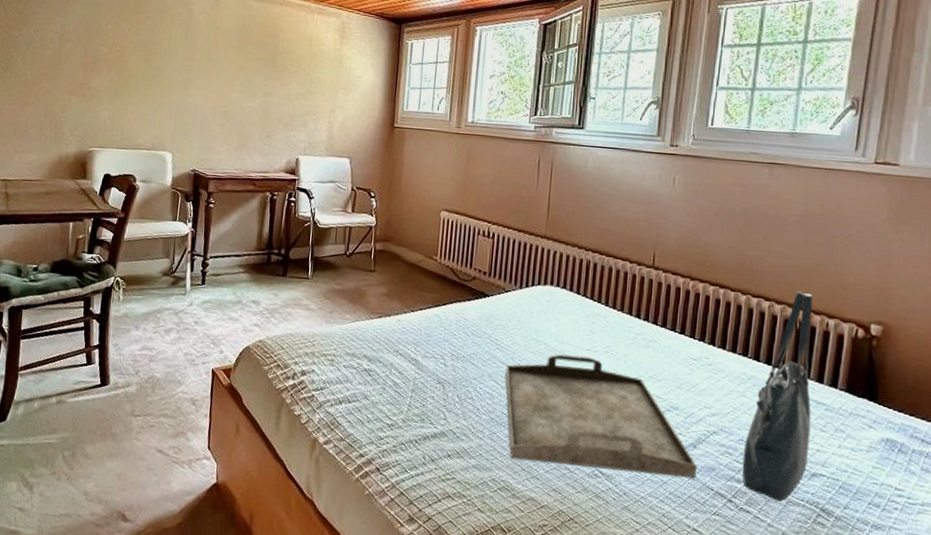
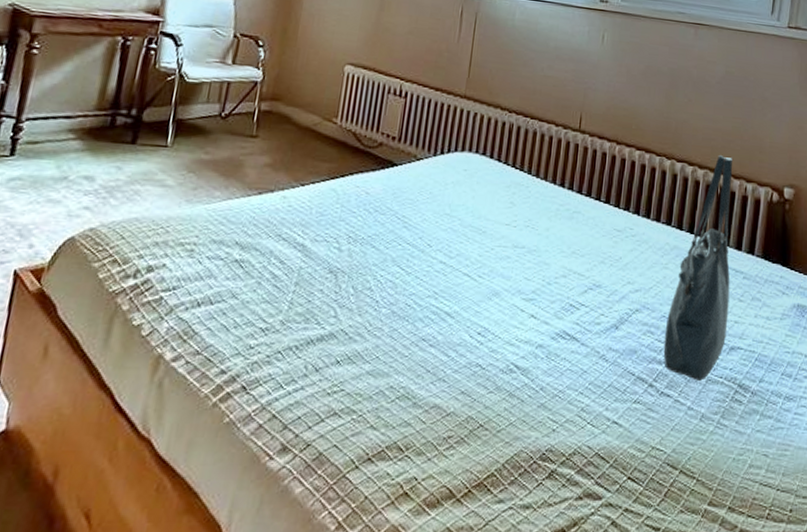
serving tray: present [505,354,697,478] -> none [411,231,619,364]

